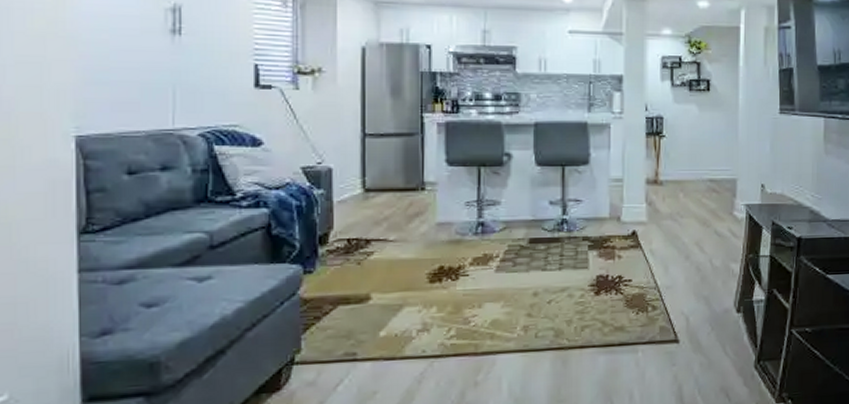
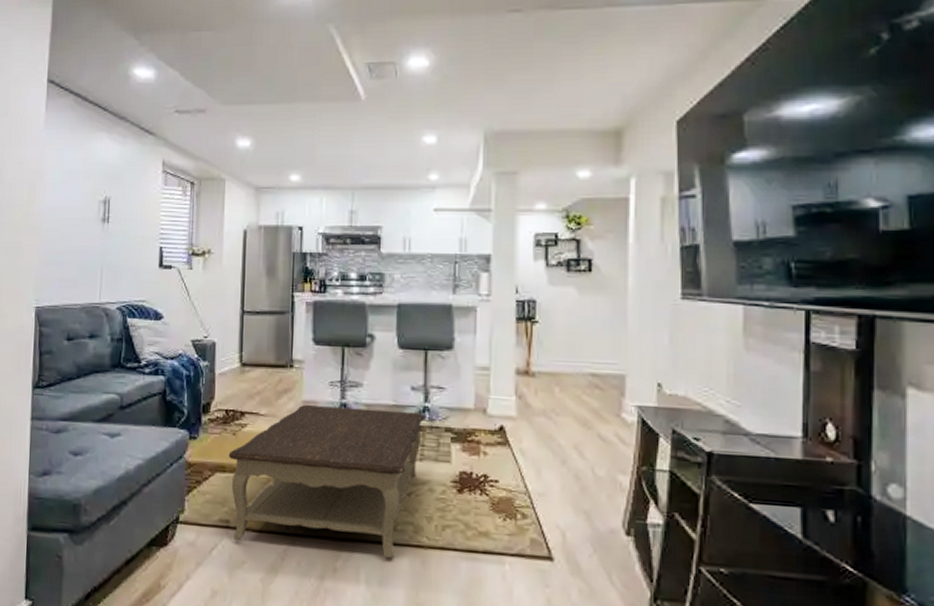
coffee table: none [352,224,564,371] -> present [228,404,425,559]

